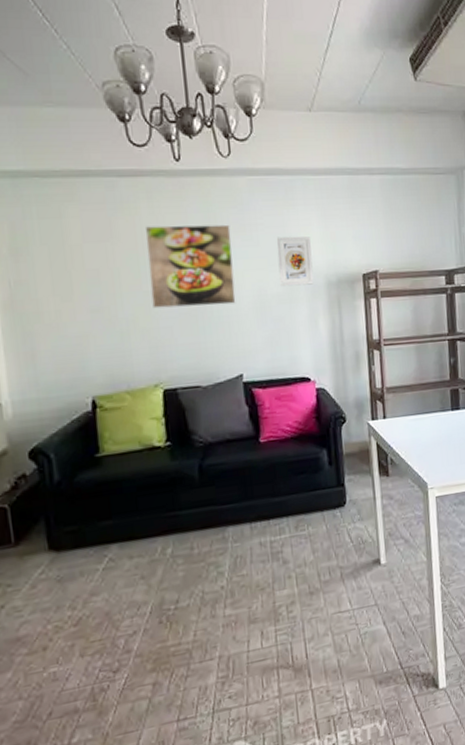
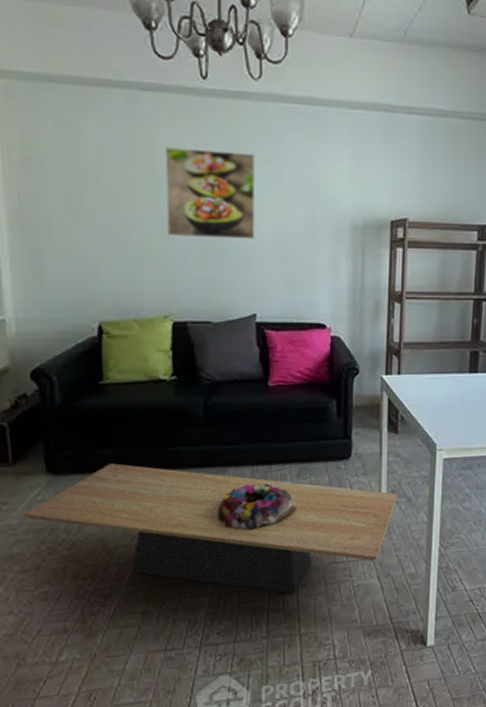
coffee table: none [29,534,395,649] -> present [24,463,397,595]
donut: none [219,539,298,588] -> present [217,482,298,530]
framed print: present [277,236,314,287] -> none [303,172,339,227]

